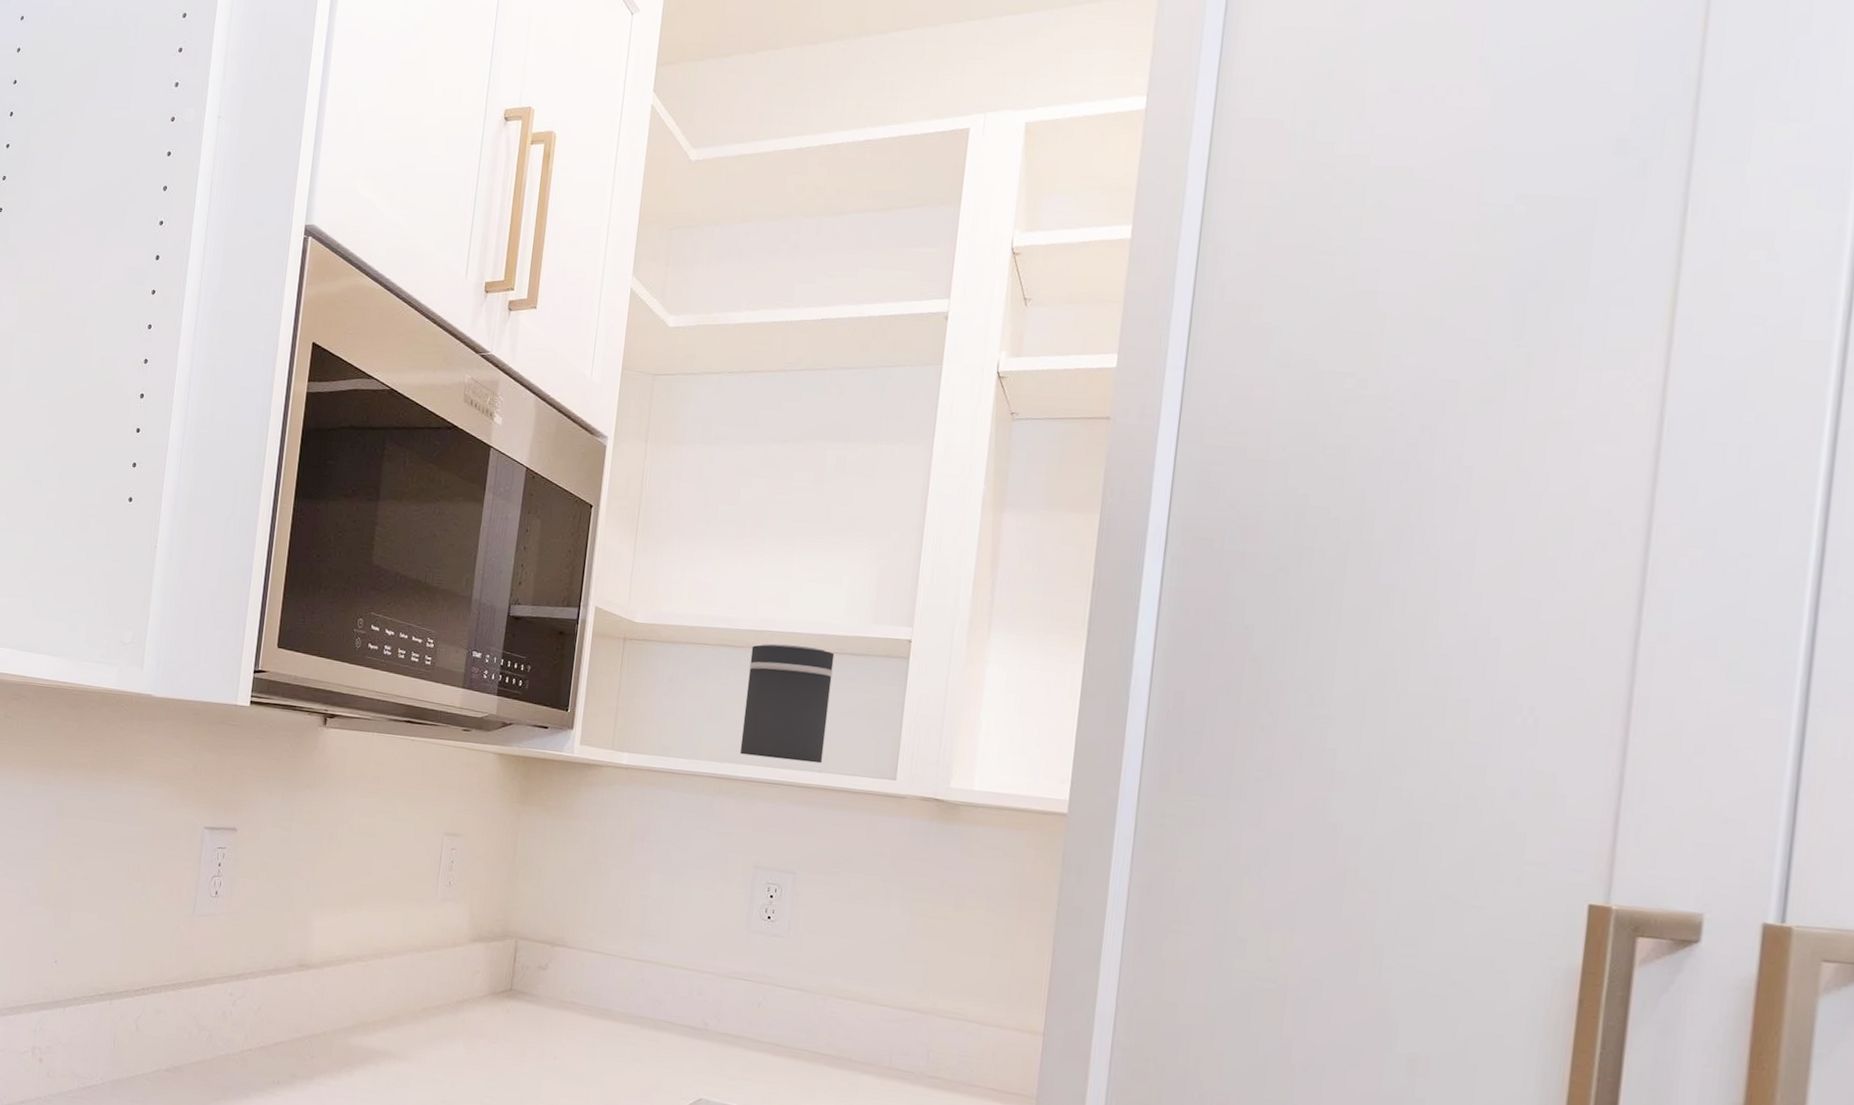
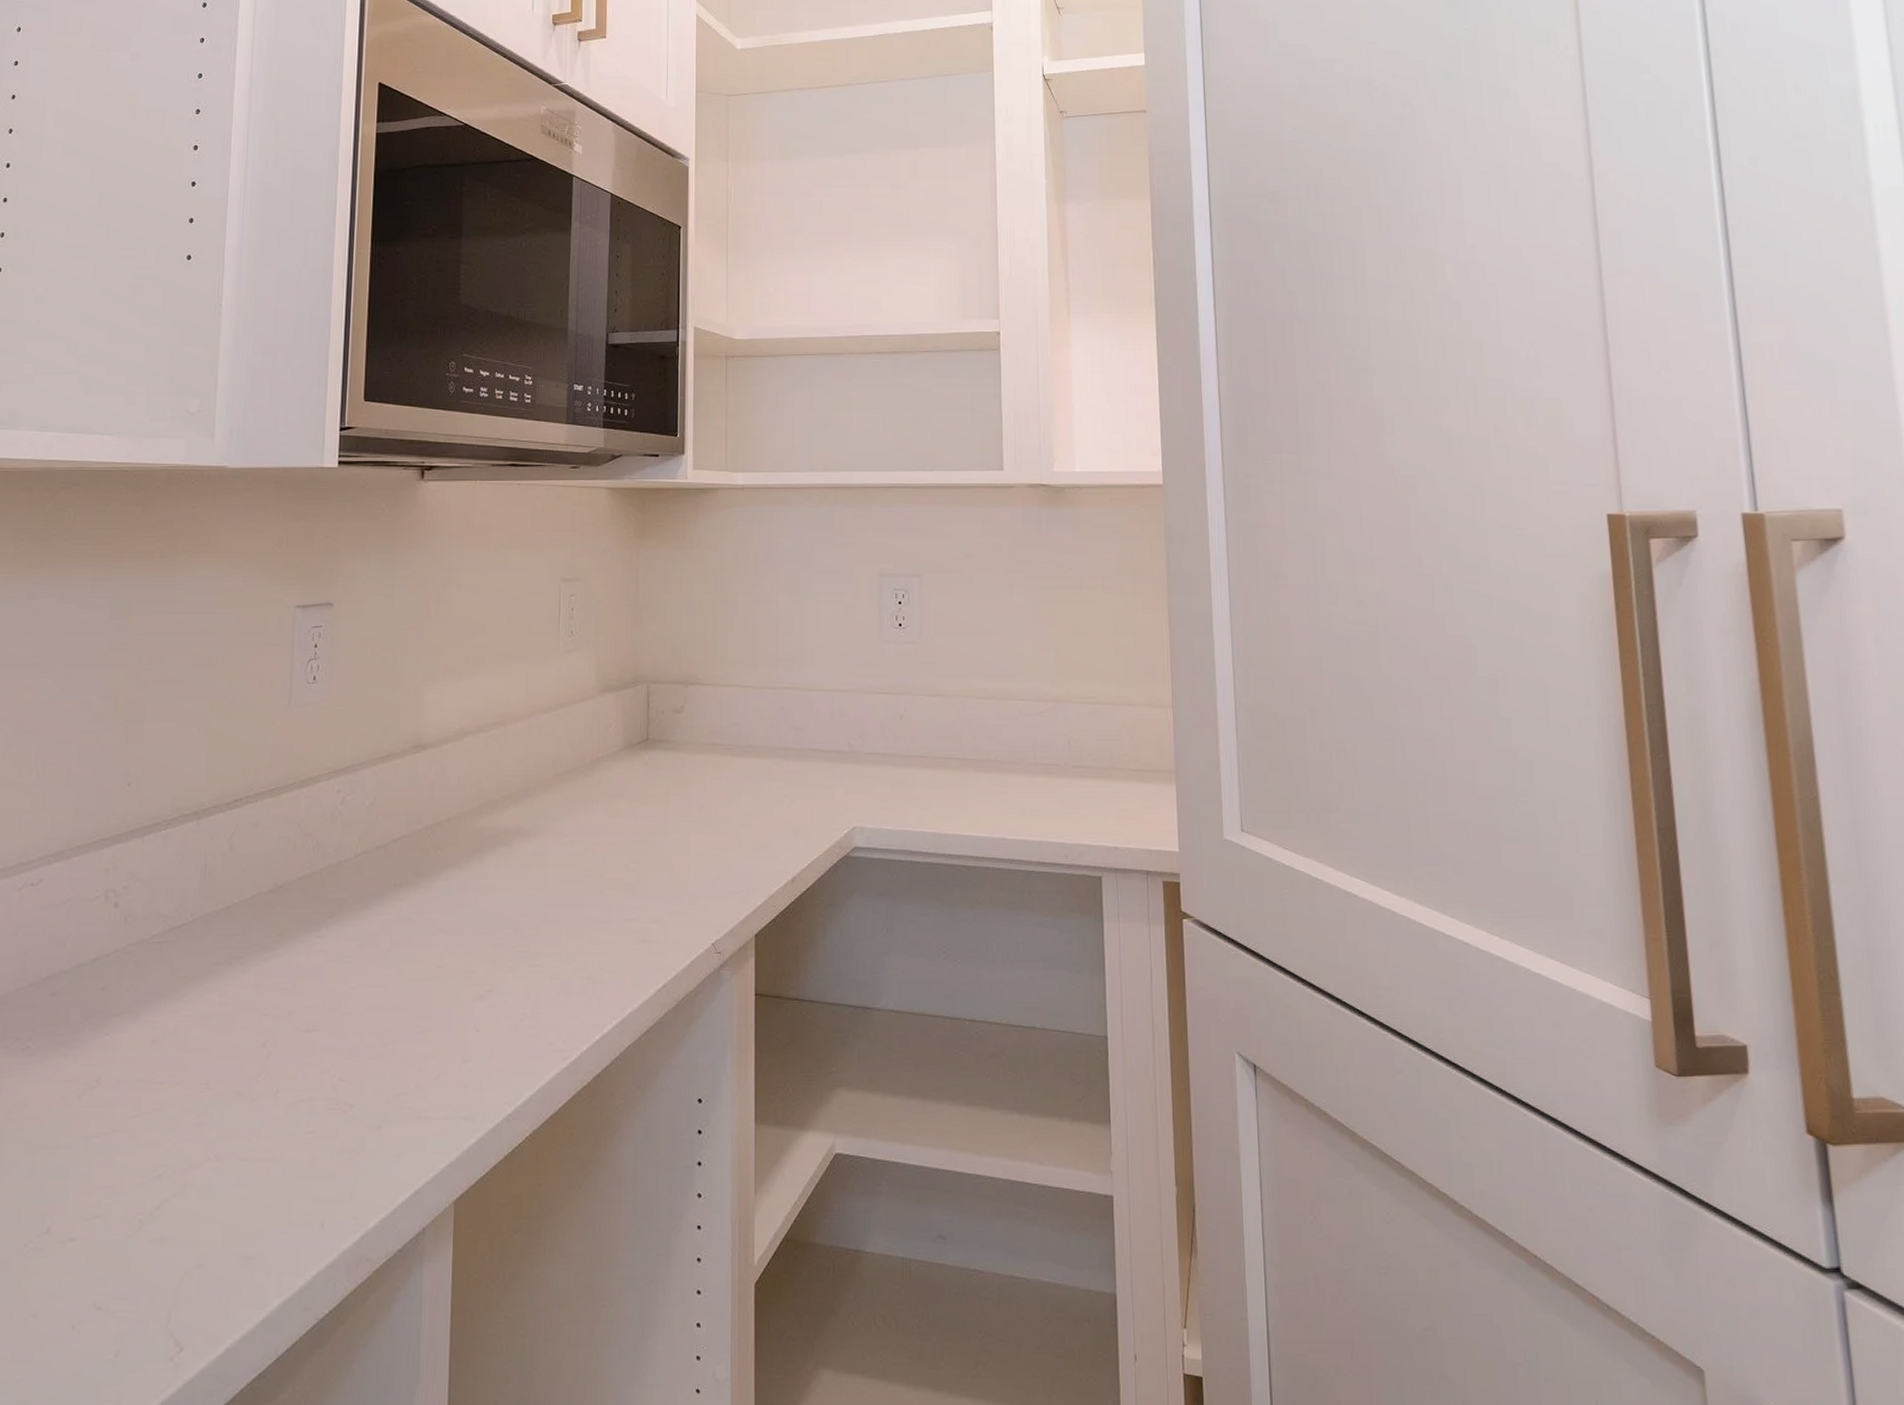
cylinder: present [739,643,835,764] -> none [851,348,932,462]

